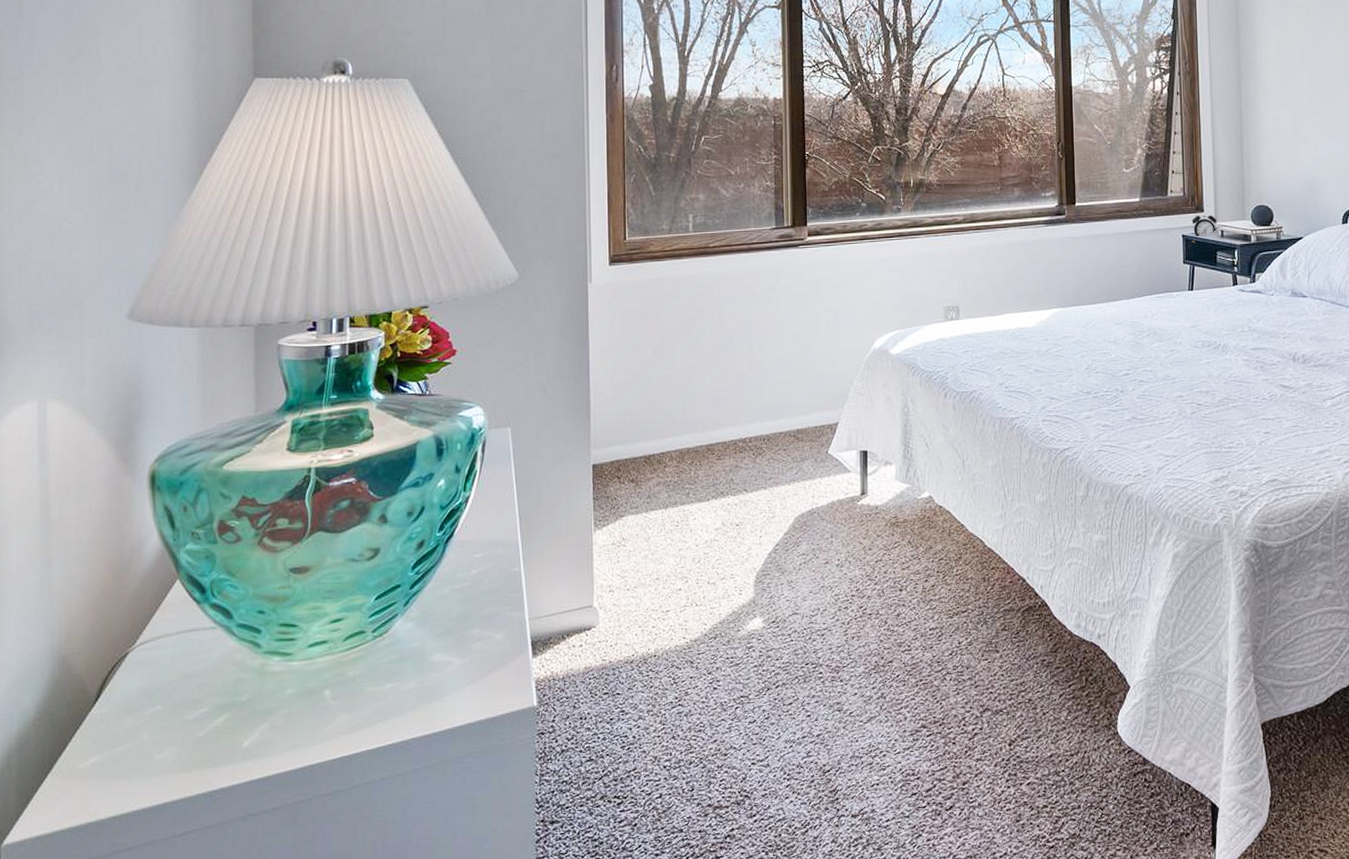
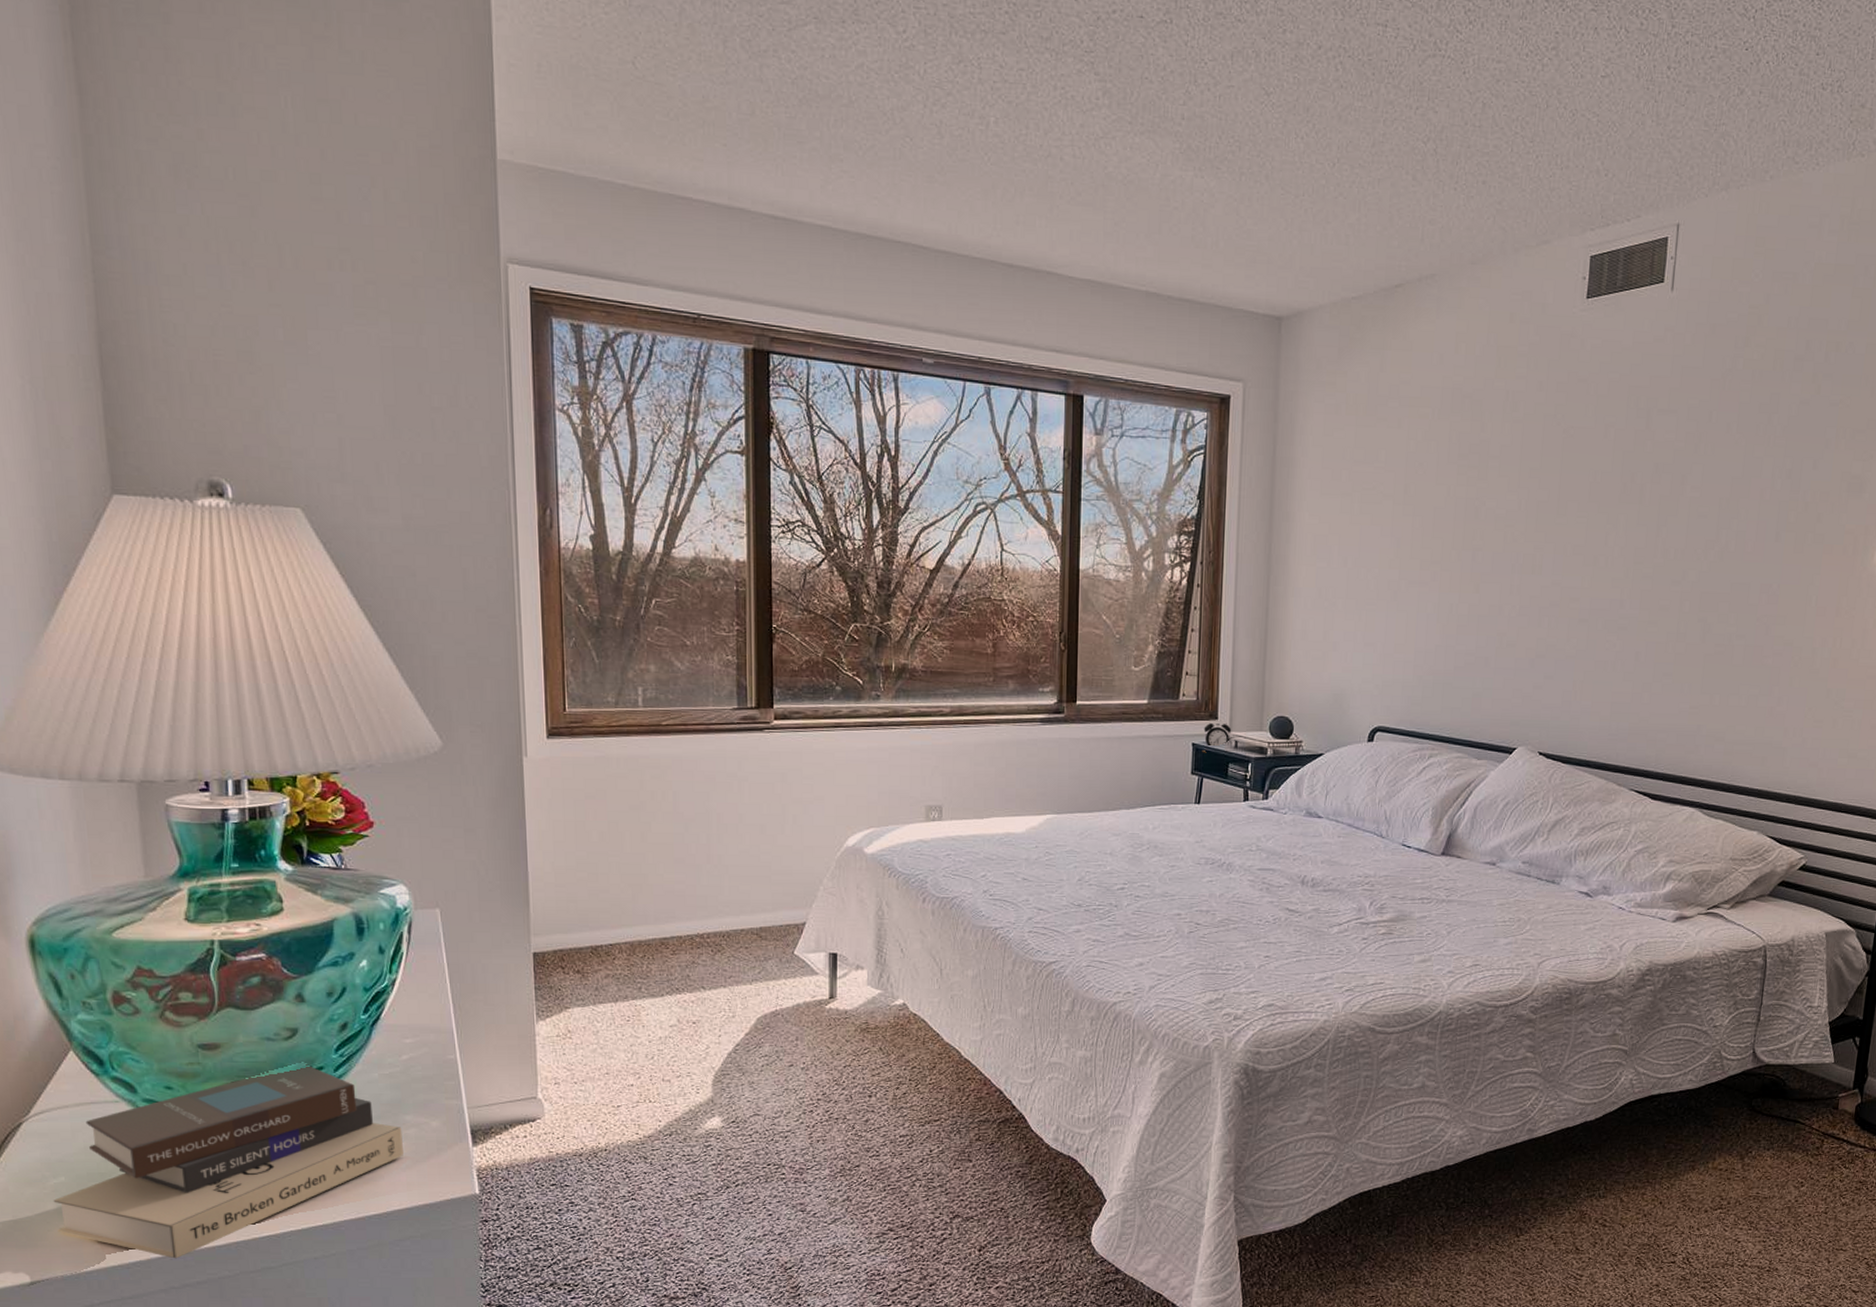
books: none [148,583,469,785] -> present [53,1064,403,1259]

